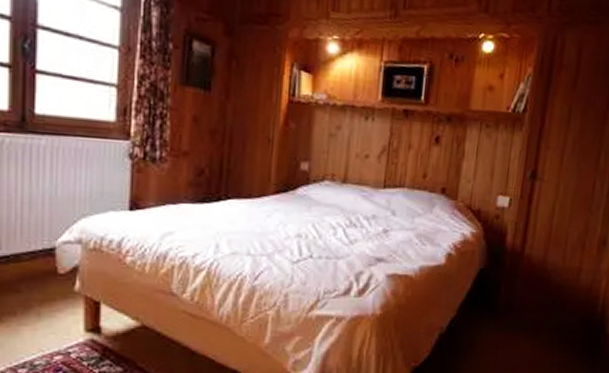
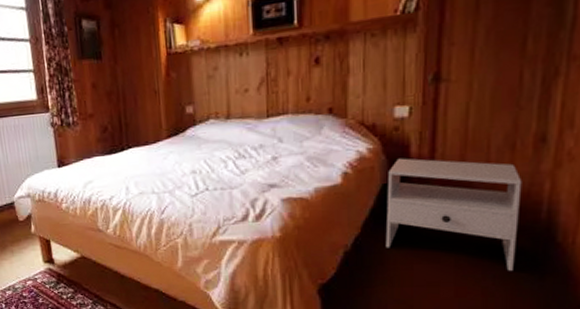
nightstand: none [476,245,587,358] -> present [385,158,522,271]

